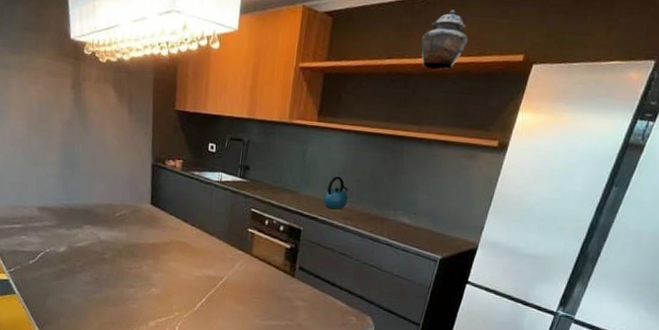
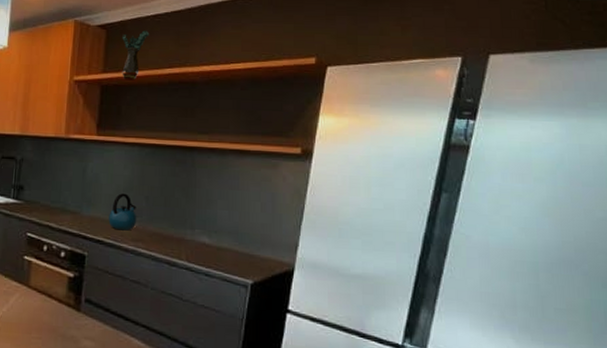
vase: none [344,18,373,70] -> present [122,29,150,81]
ginger jar: present [420,10,468,70] -> none [202,17,253,77]

